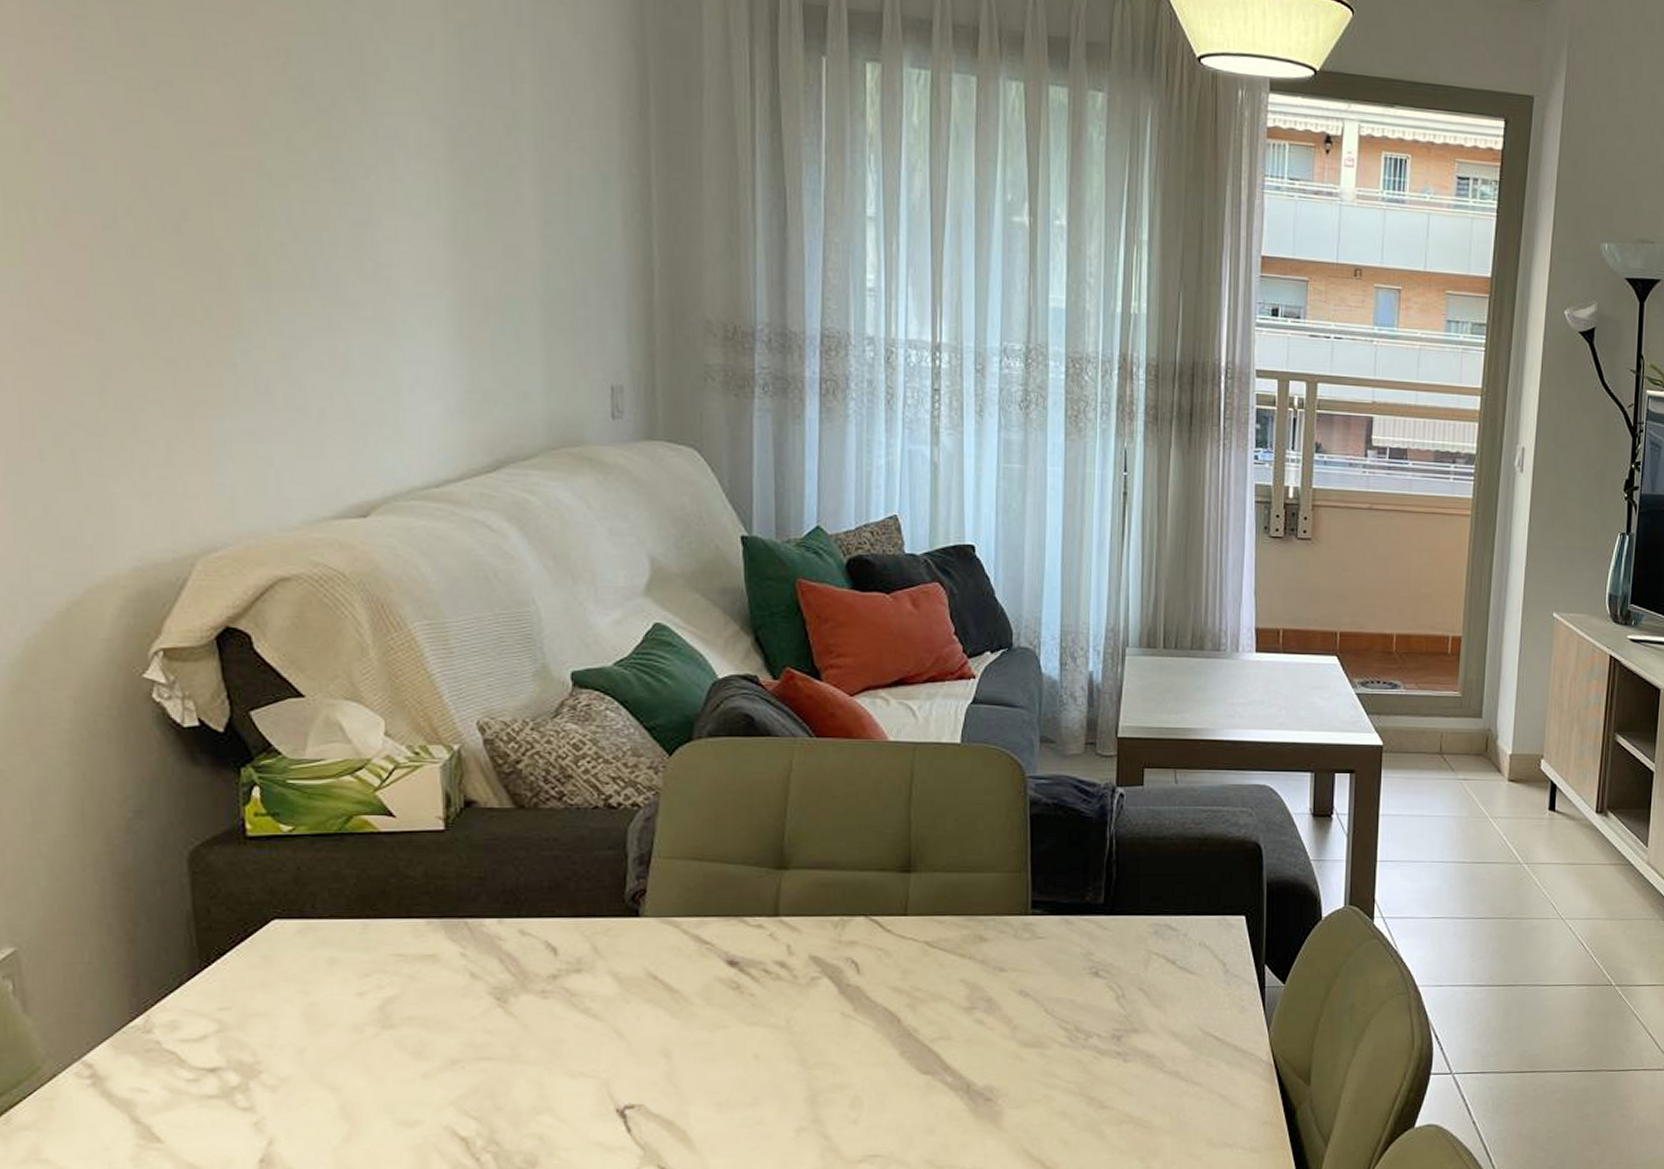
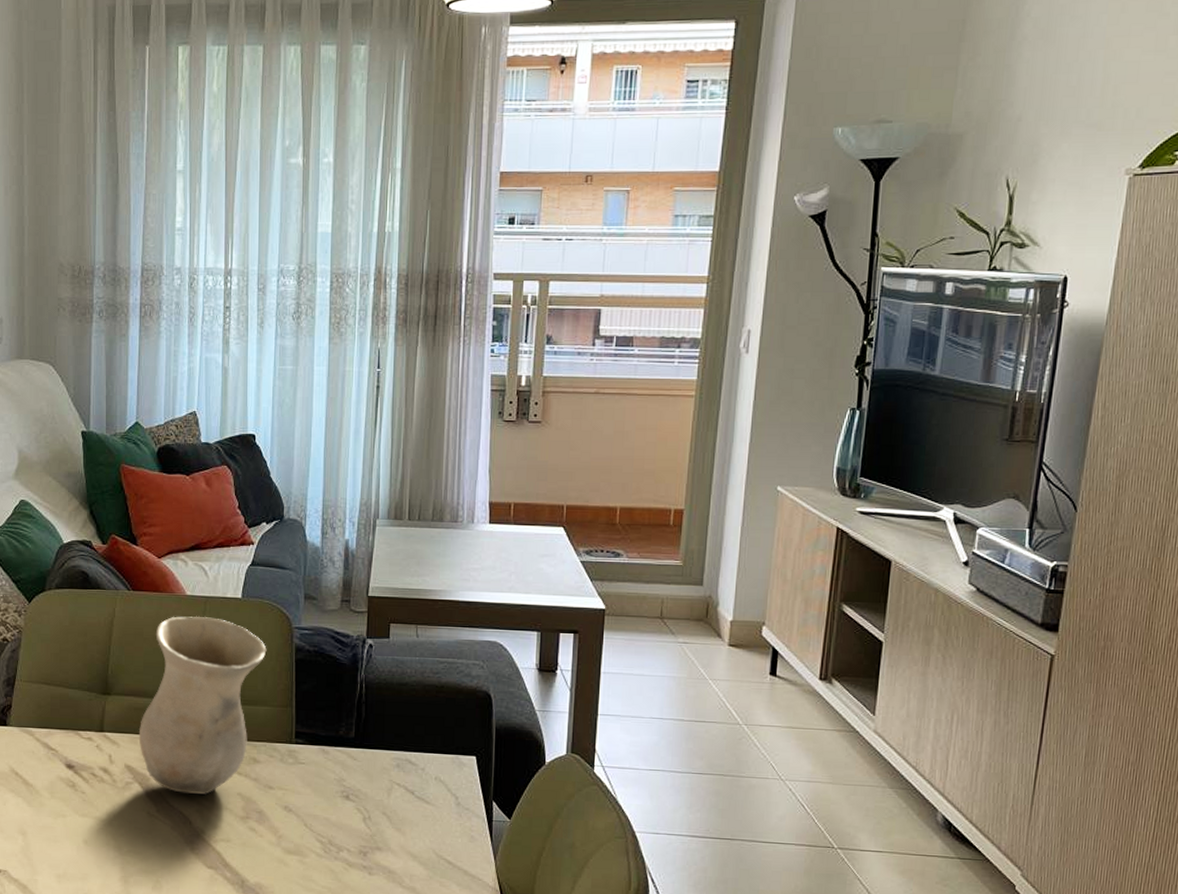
vase: none [827,766,994,985] -> present [138,616,267,795]

